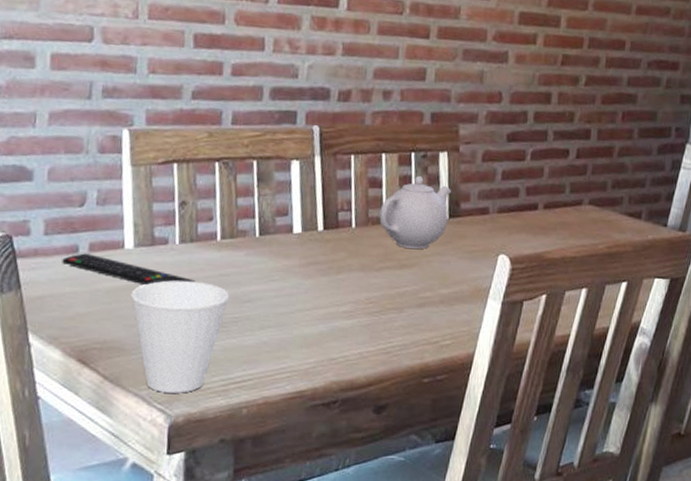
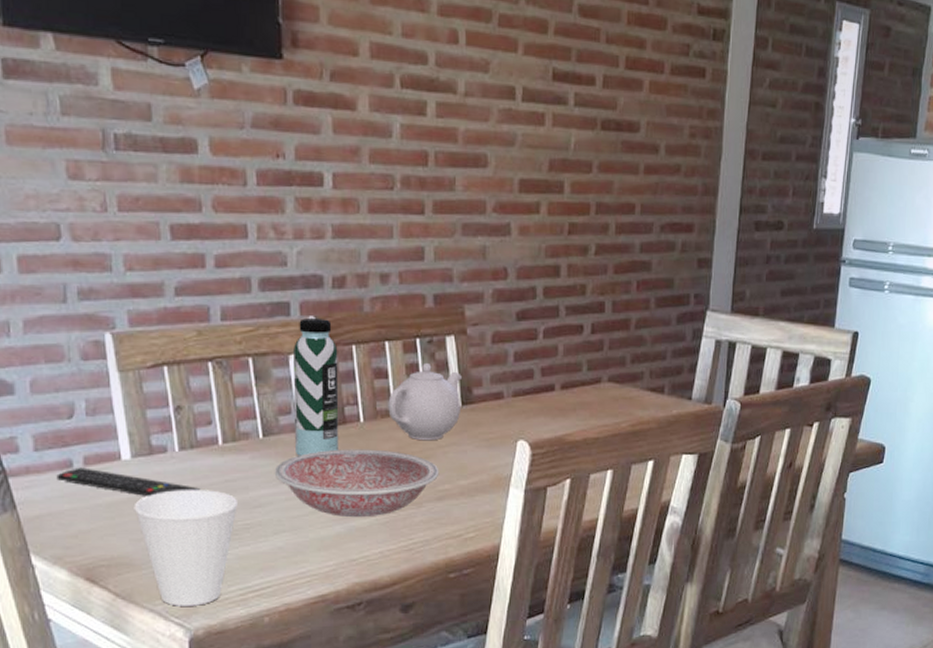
bowl: none [266,252,423,319] -> present [274,449,439,518]
water bottle: none [288,127,338,256] -> present [294,317,339,456]

